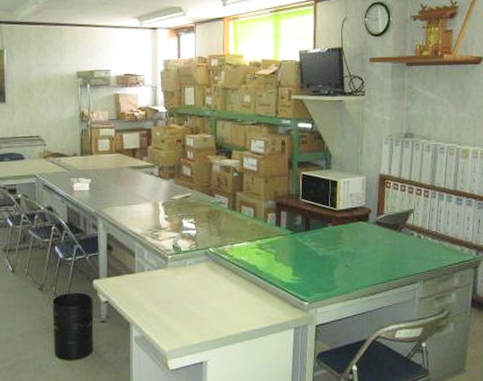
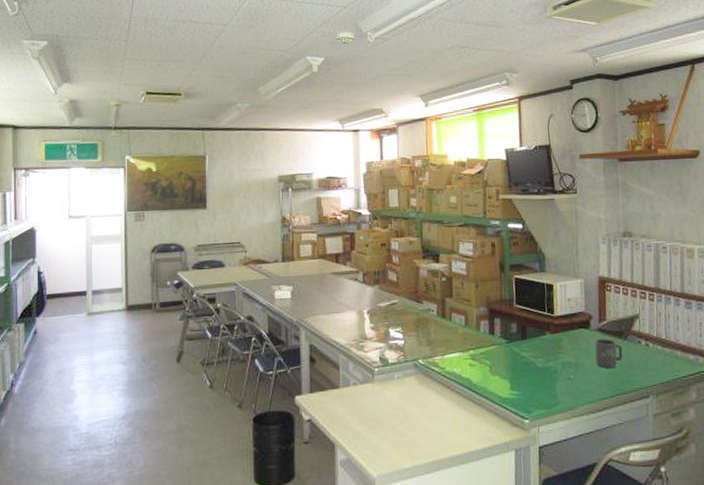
mug: none [371,231,397,258] -> present [595,339,623,369]

